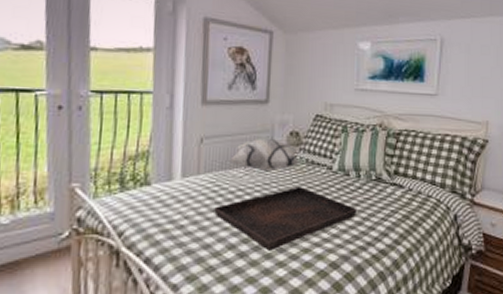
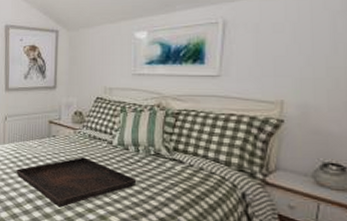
decorative pillow: present [230,137,301,171] -> none [27,116,84,143]

